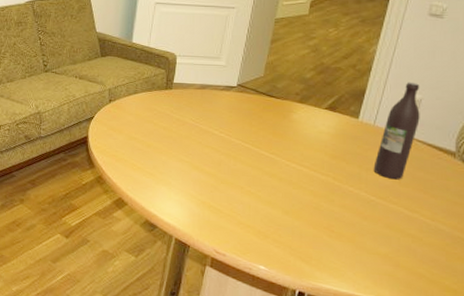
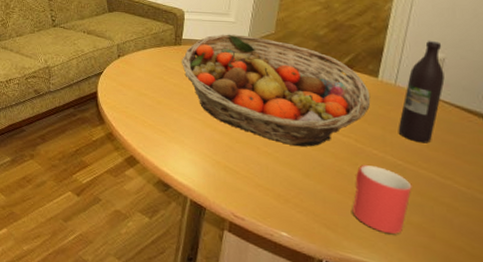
fruit basket: none [172,77,350,186] -> present [182,34,371,147]
mug: none [326,201,382,265] -> present [352,165,412,235]

